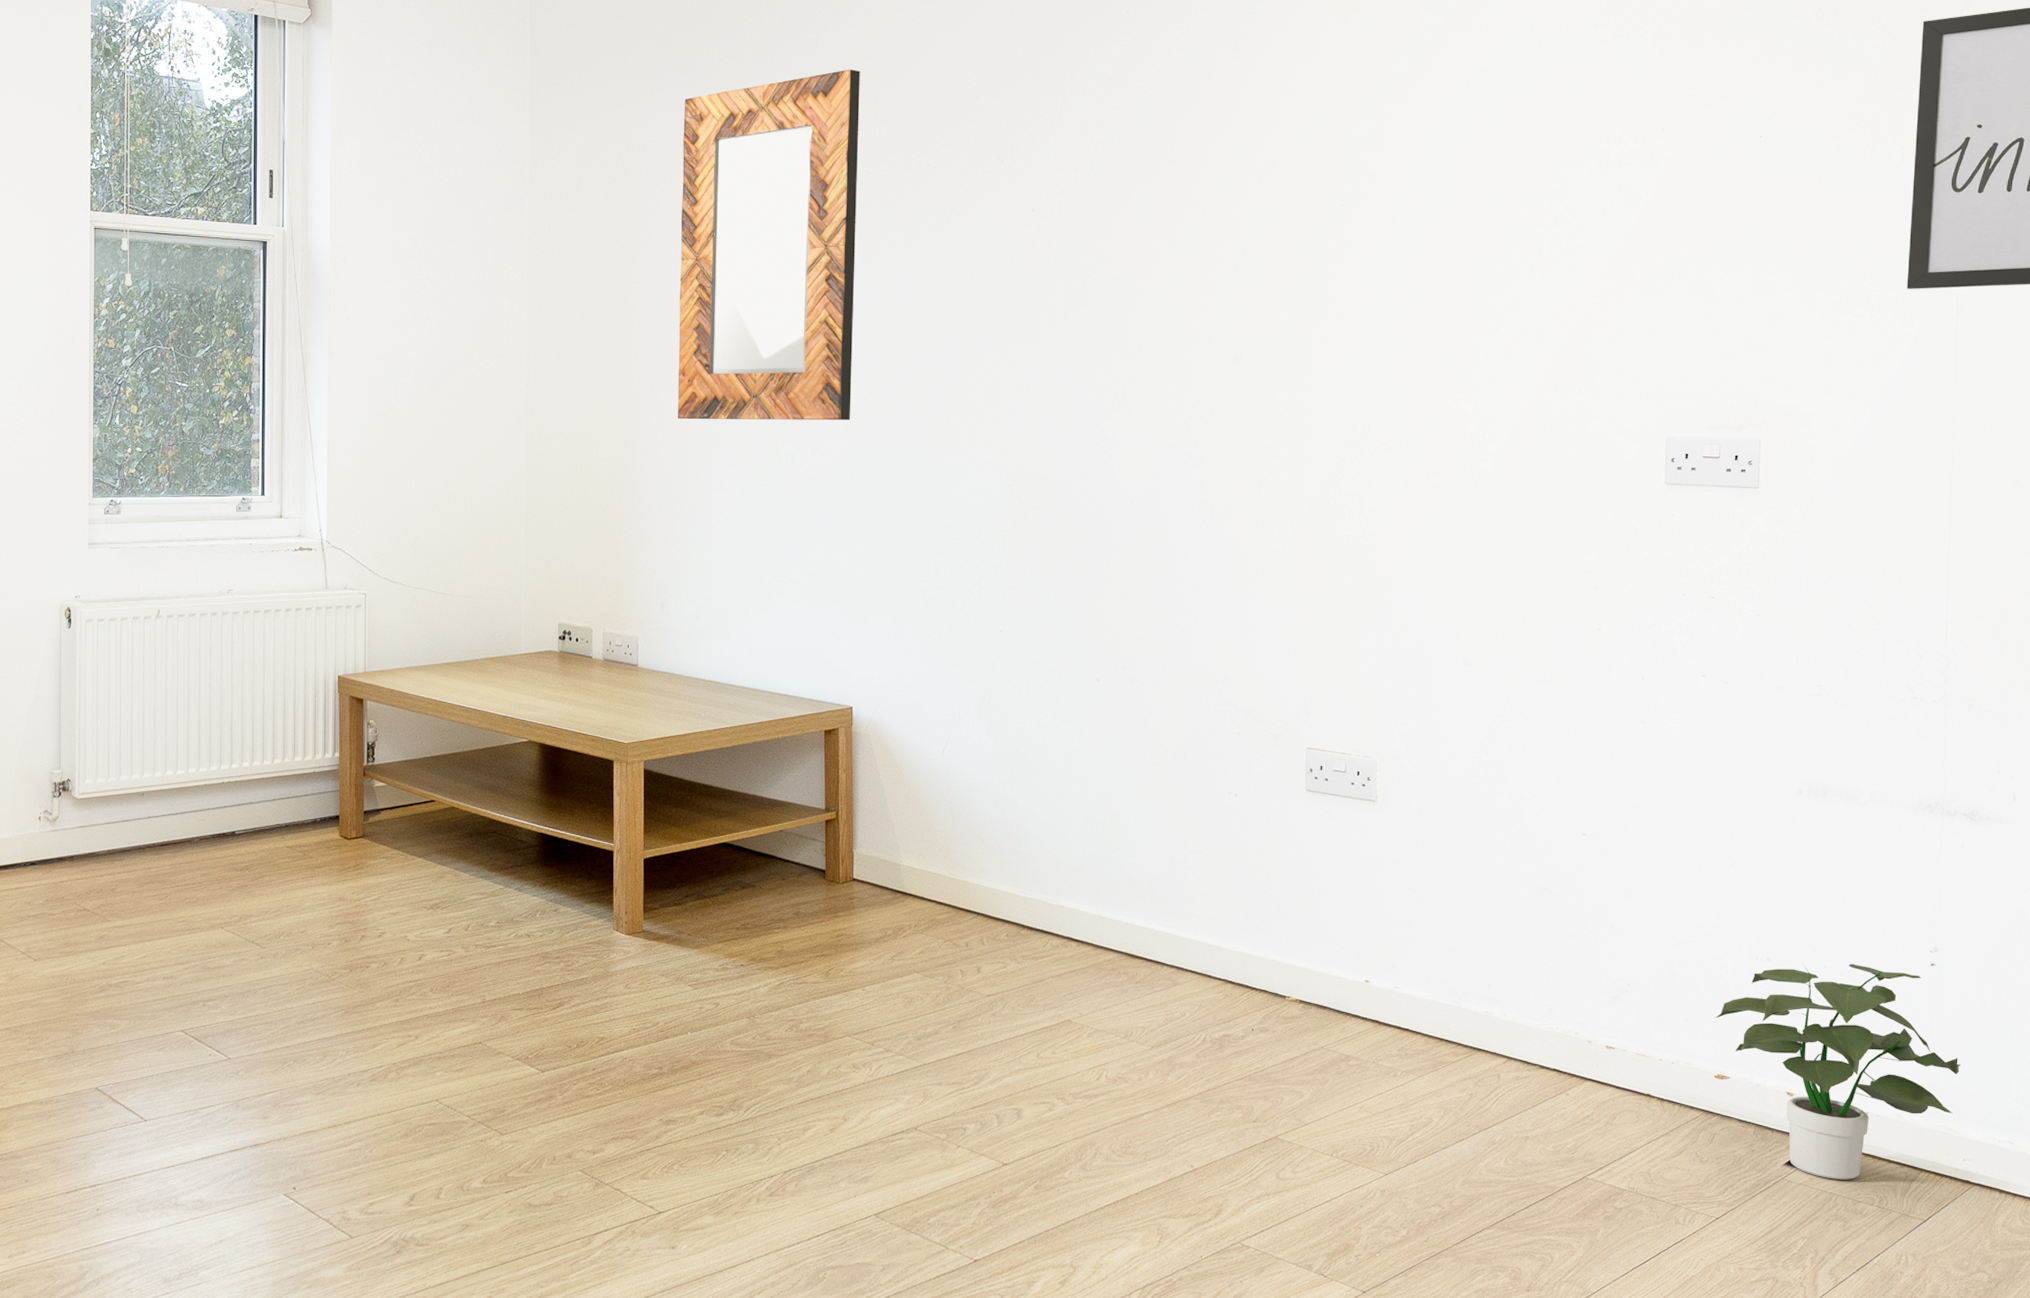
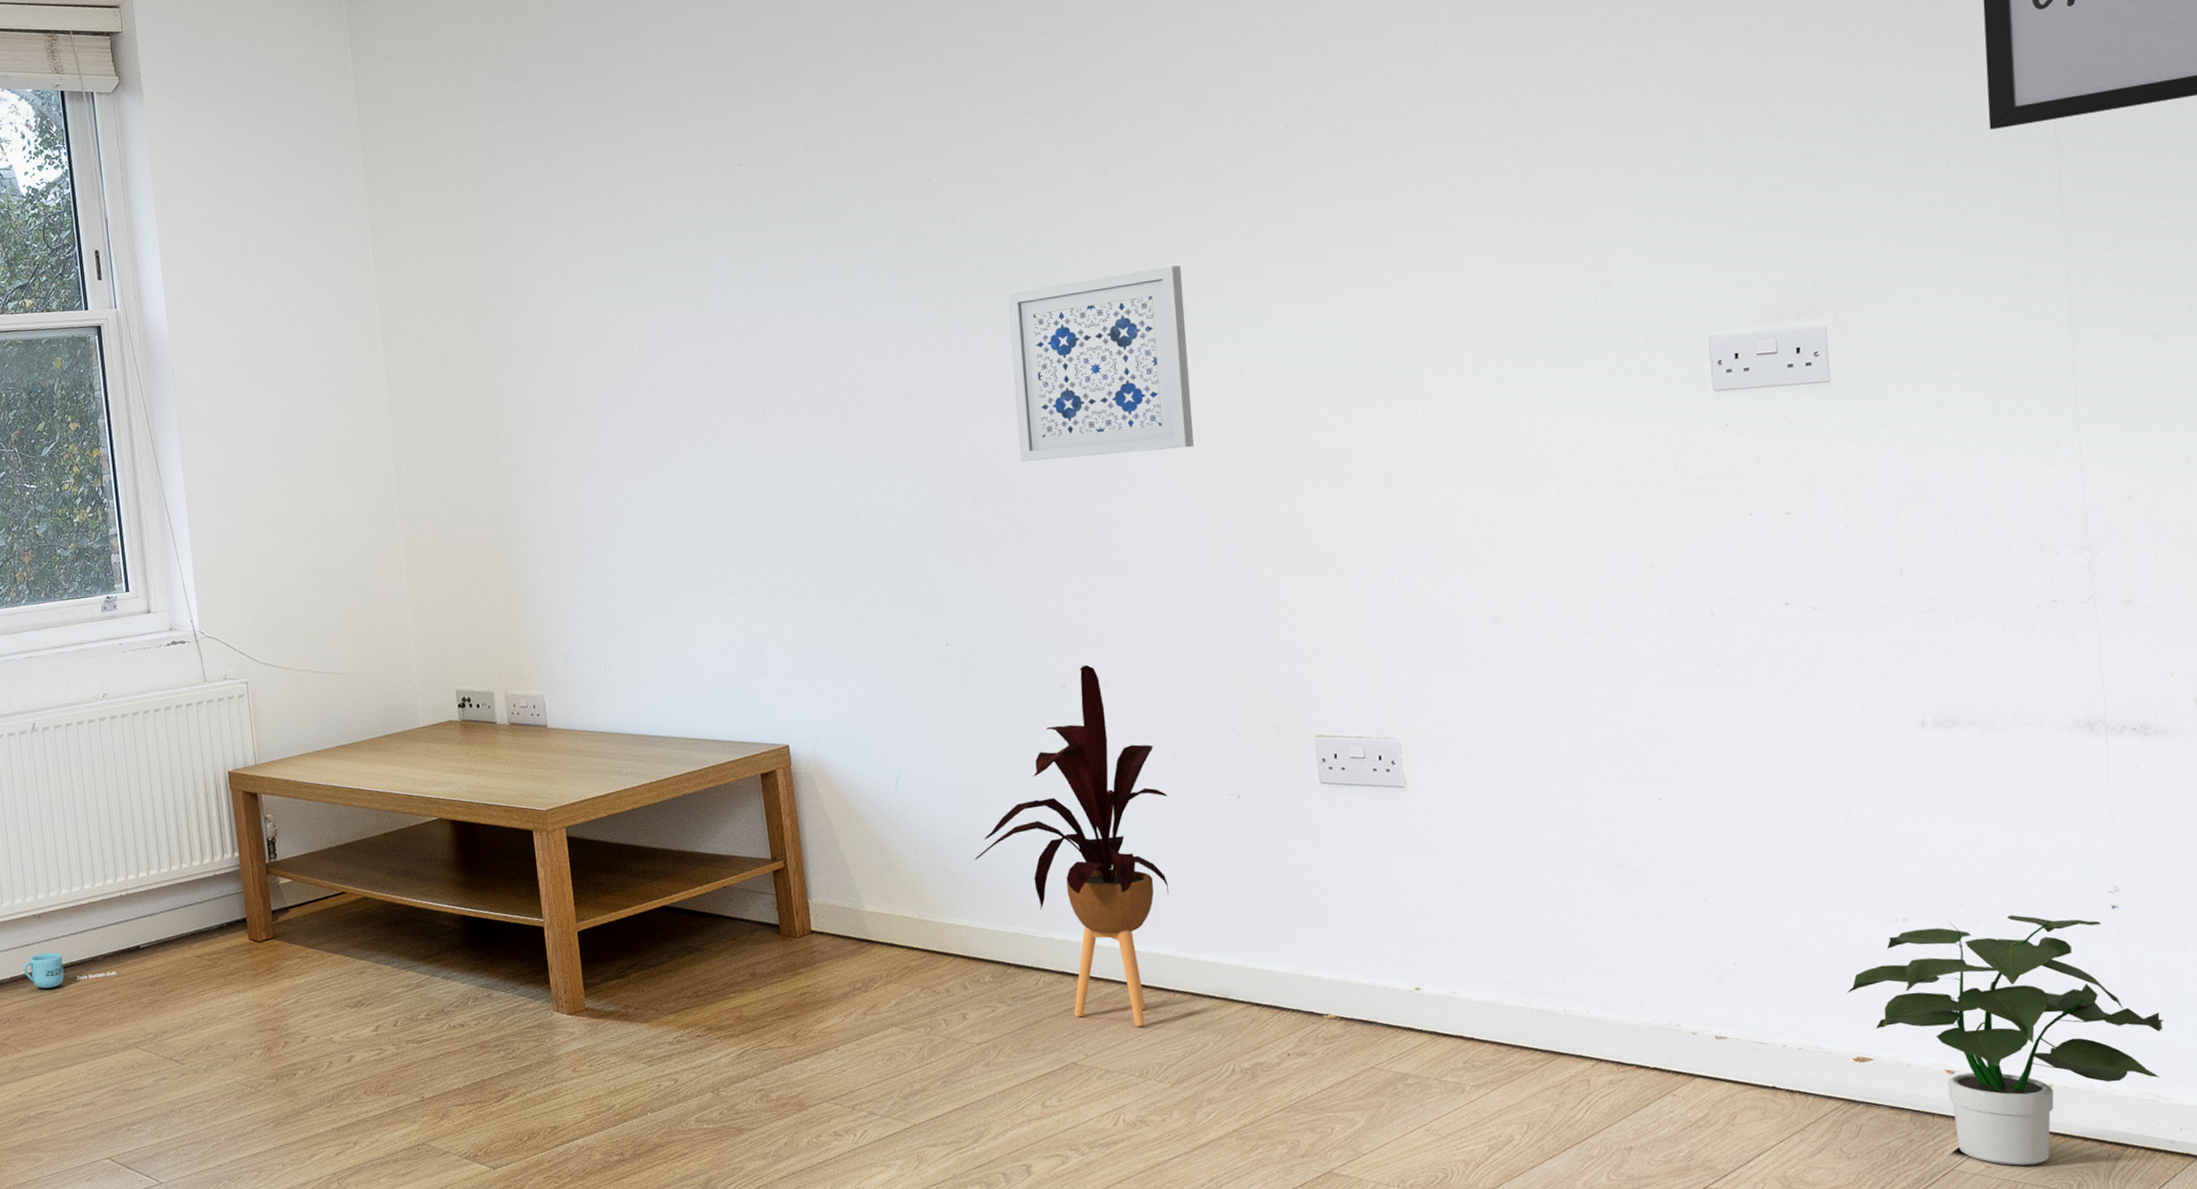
mug: none [121,829,210,864] -> present [23,952,117,989]
home mirror: present [677,69,860,421] -> none [528,55,751,458]
house plant: none [1003,663,1176,992] -> present [974,664,1169,1026]
wall art: none [1083,315,1239,479] -> present [1007,265,1194,462]

